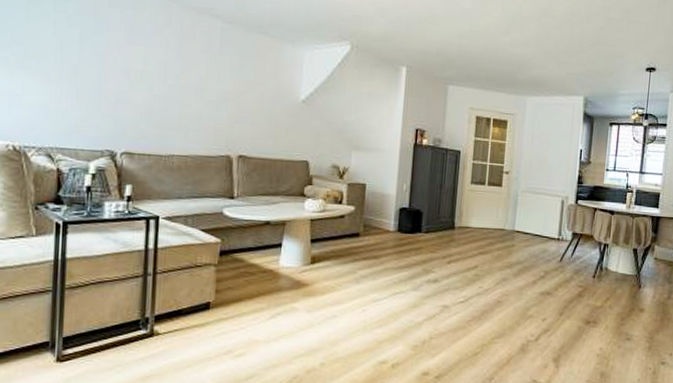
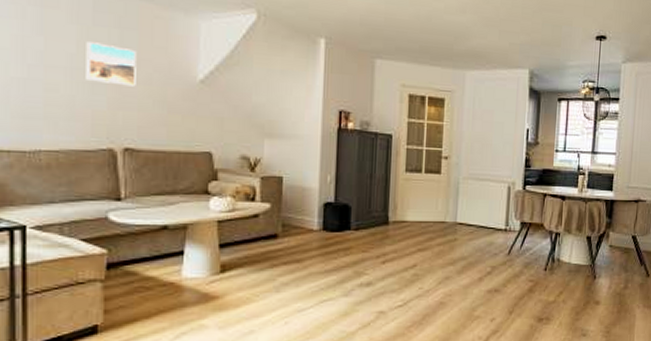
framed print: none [212,67,252,105] -> present [86,42,136,87]

